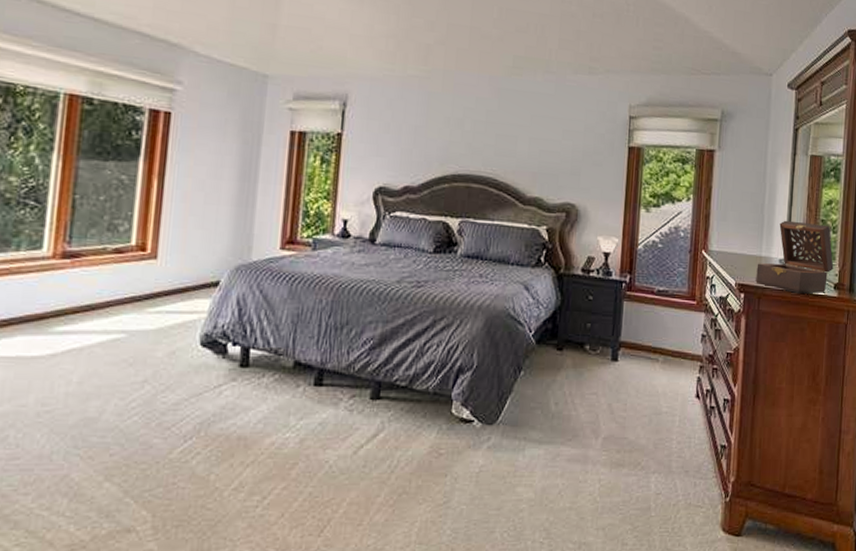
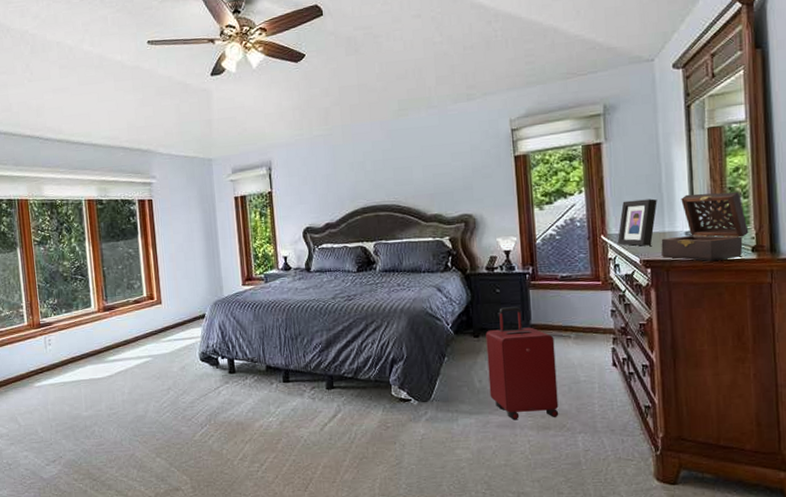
suitcase: none [565,318,642,454] -> present [485,306,559,420]
picture frame: none [716,217,759,269] -> present [617,198,657,246]

